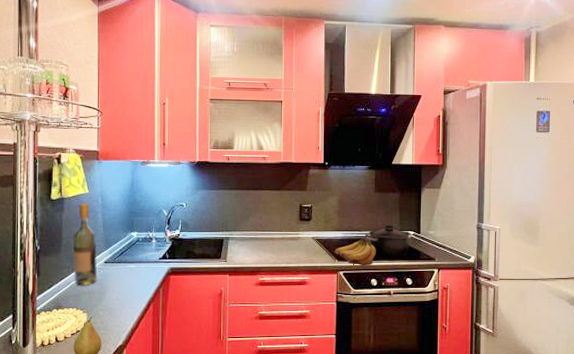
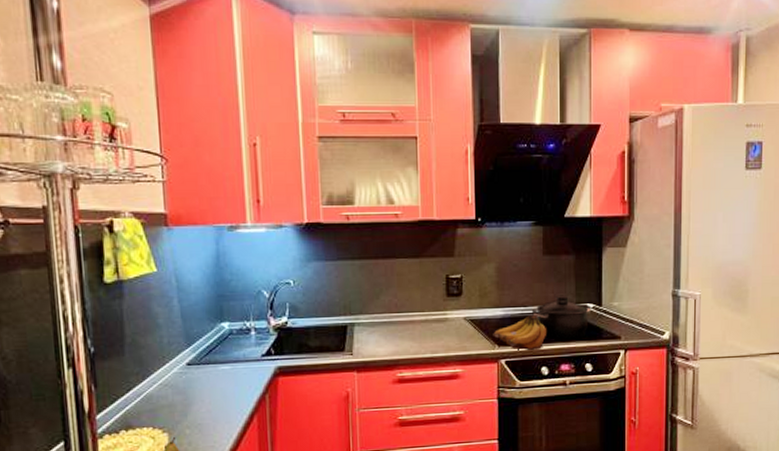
bottle: present [73,203,97,285] -> none [140,286,178,397]

